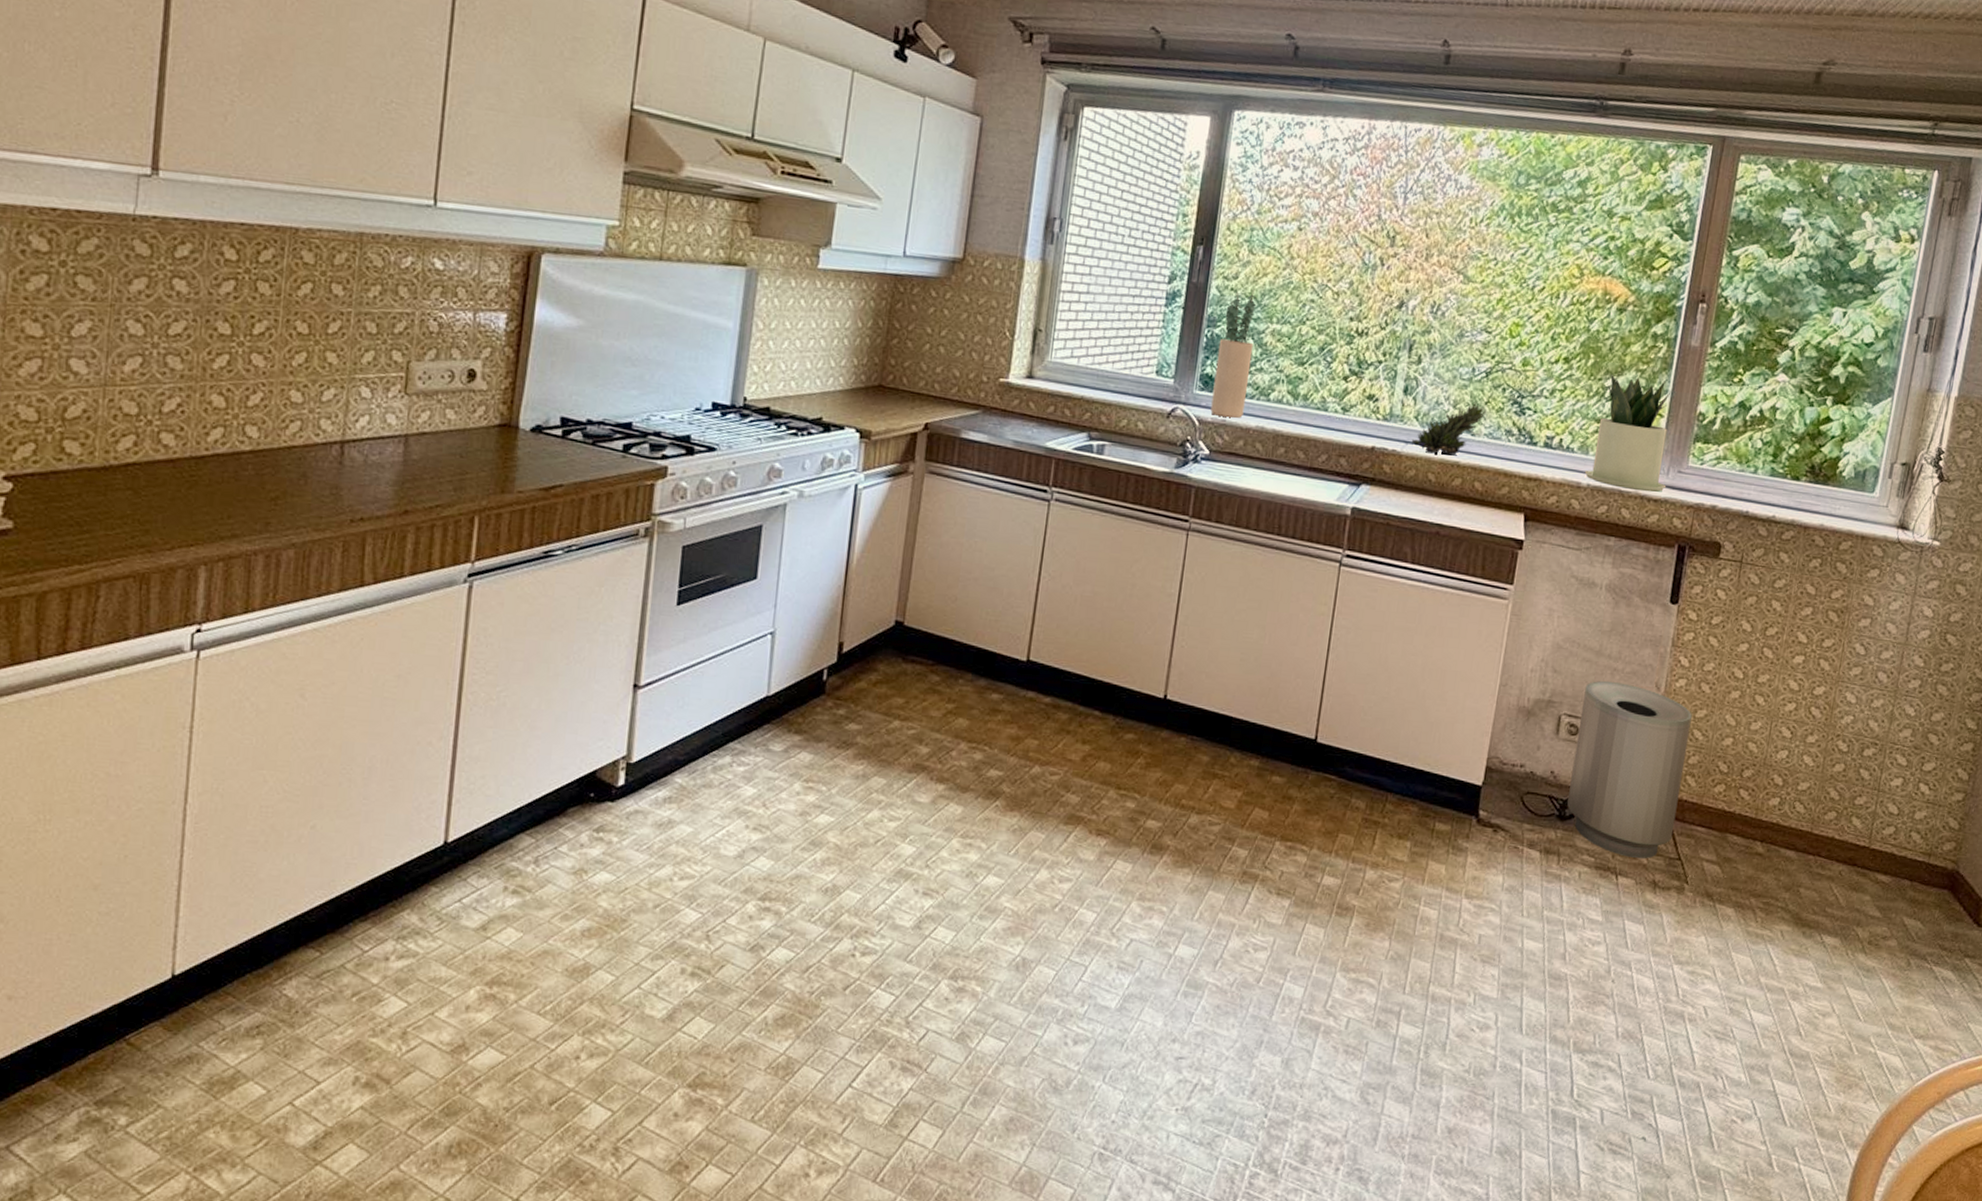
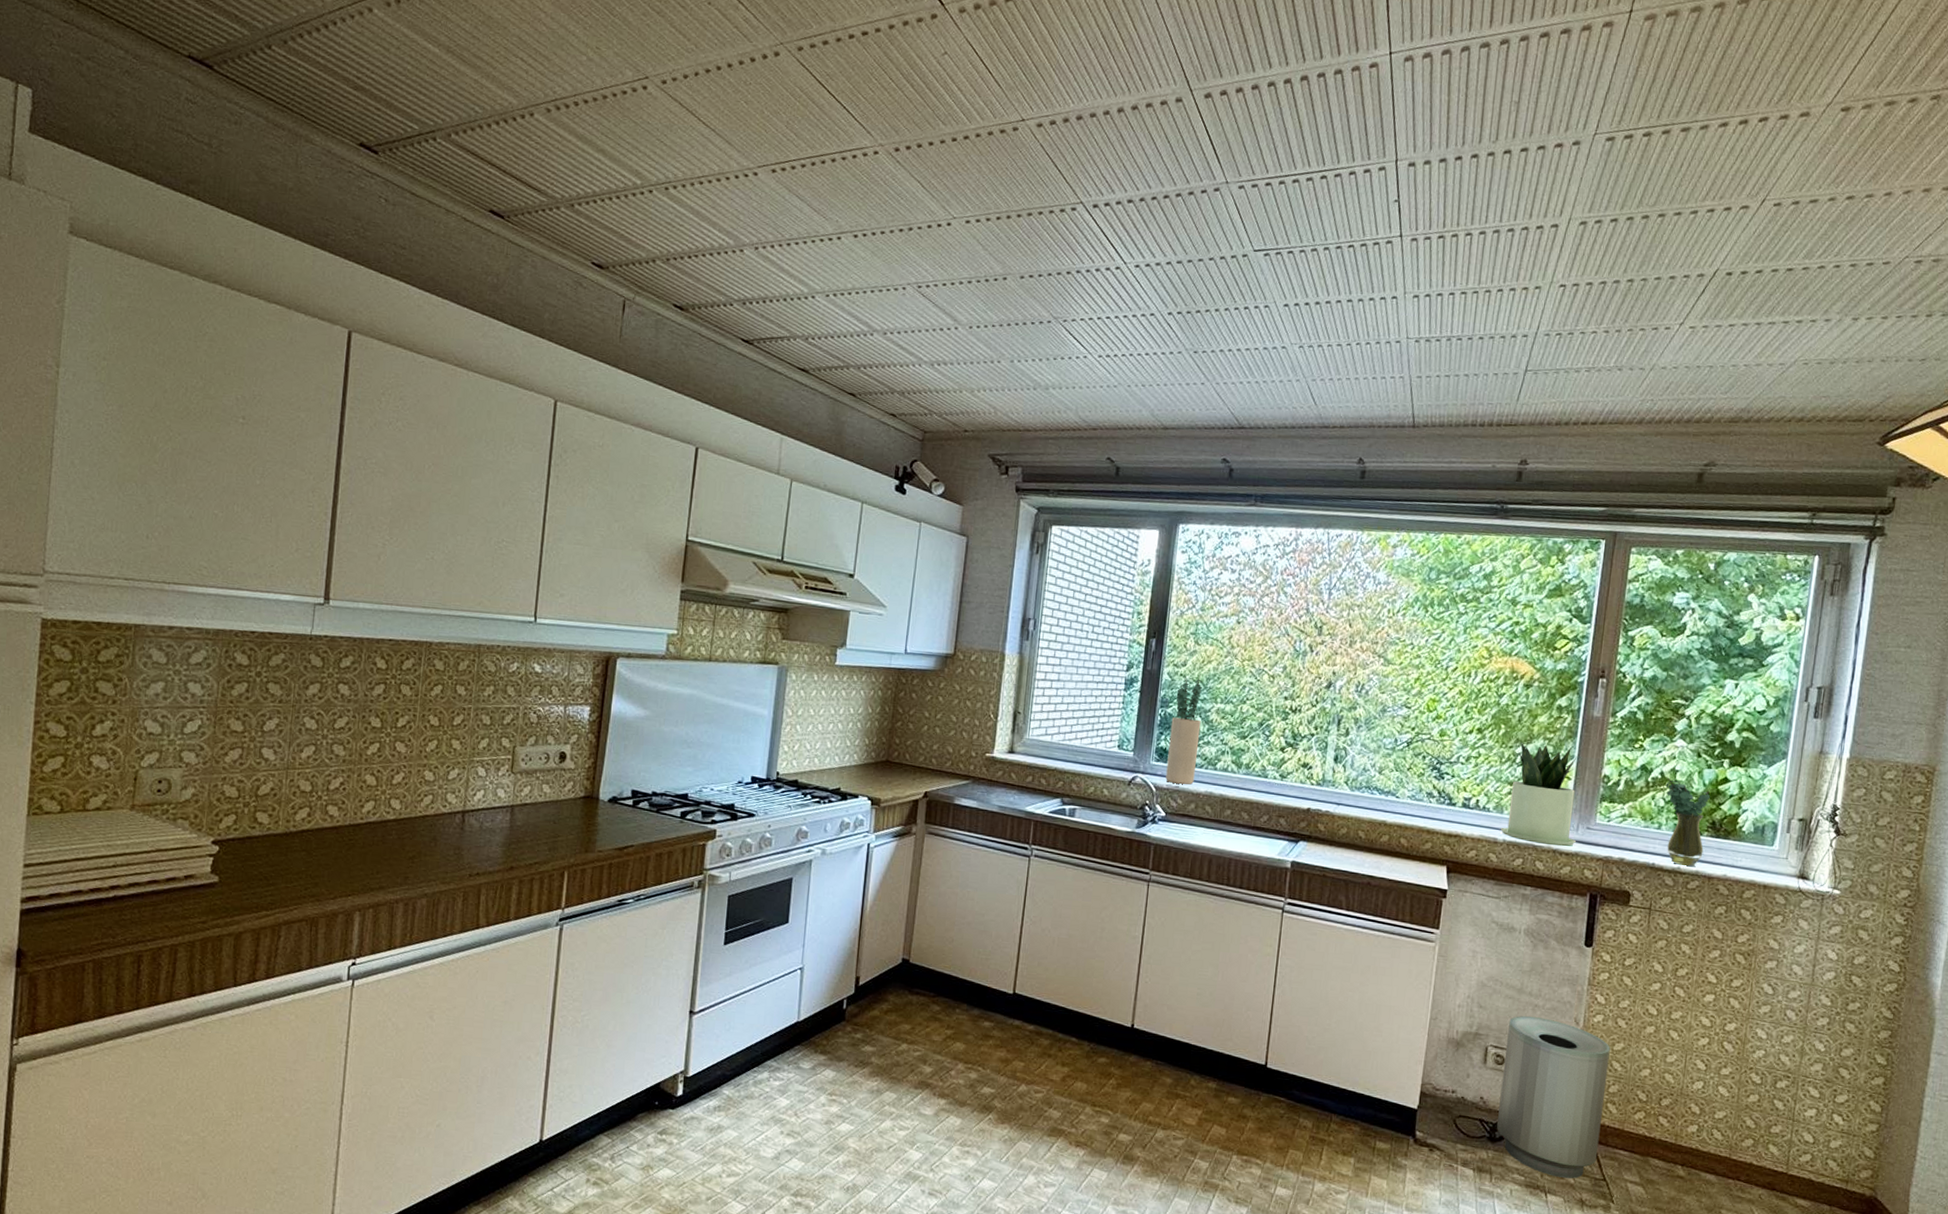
succulent plant: present [1411,402,1487,456] -> none [1342,768,1409,816]
vase: none [1762,415,1811,516] -> present [1665,777,1711,867]

